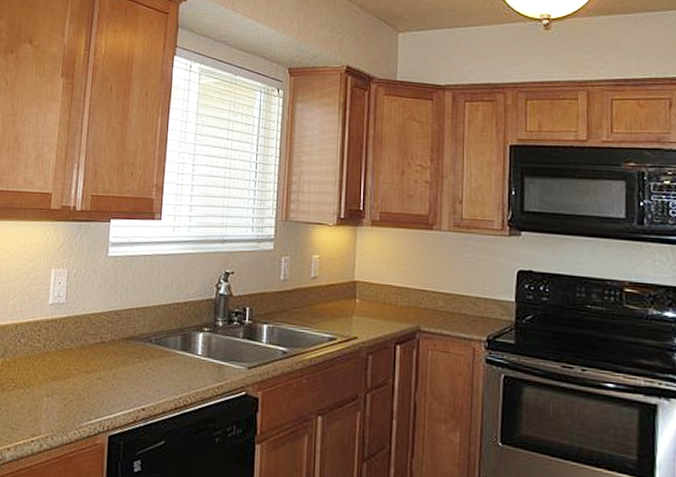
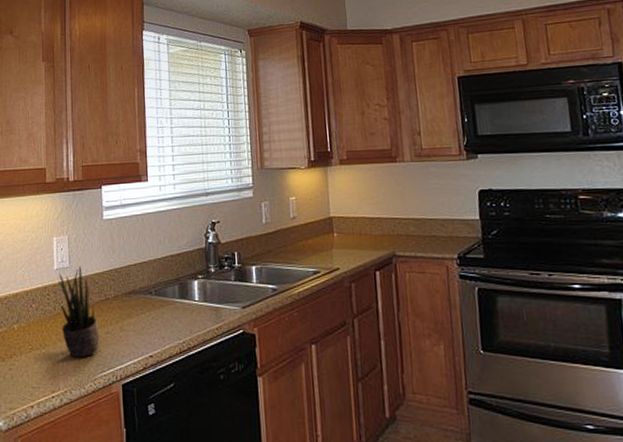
potted plant: none [49,303,90,403] -> present [58,265,99,358]

